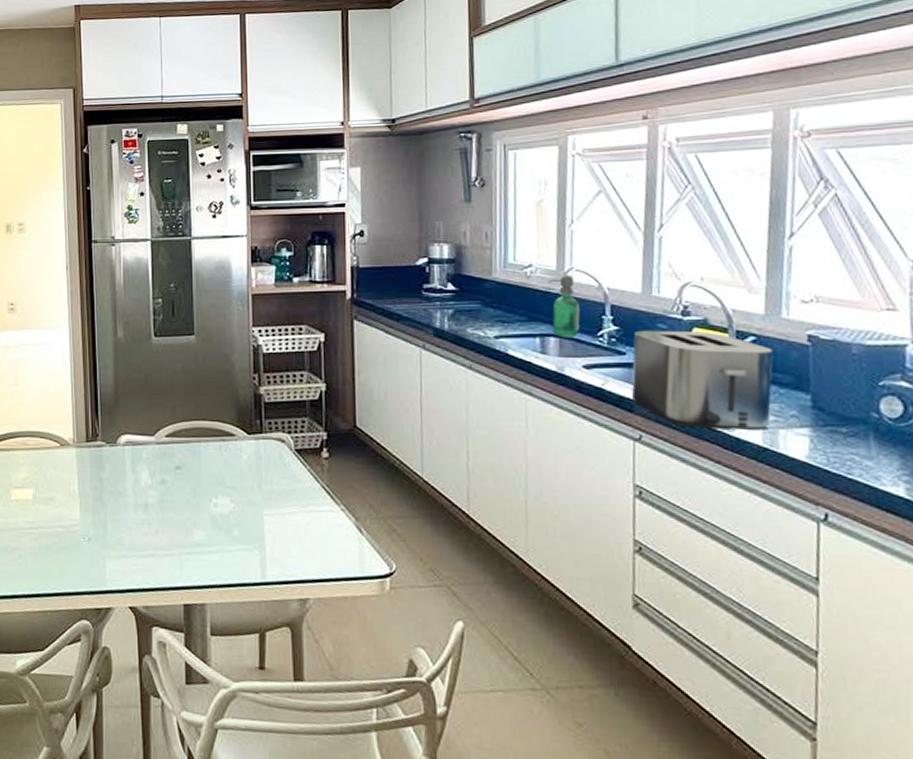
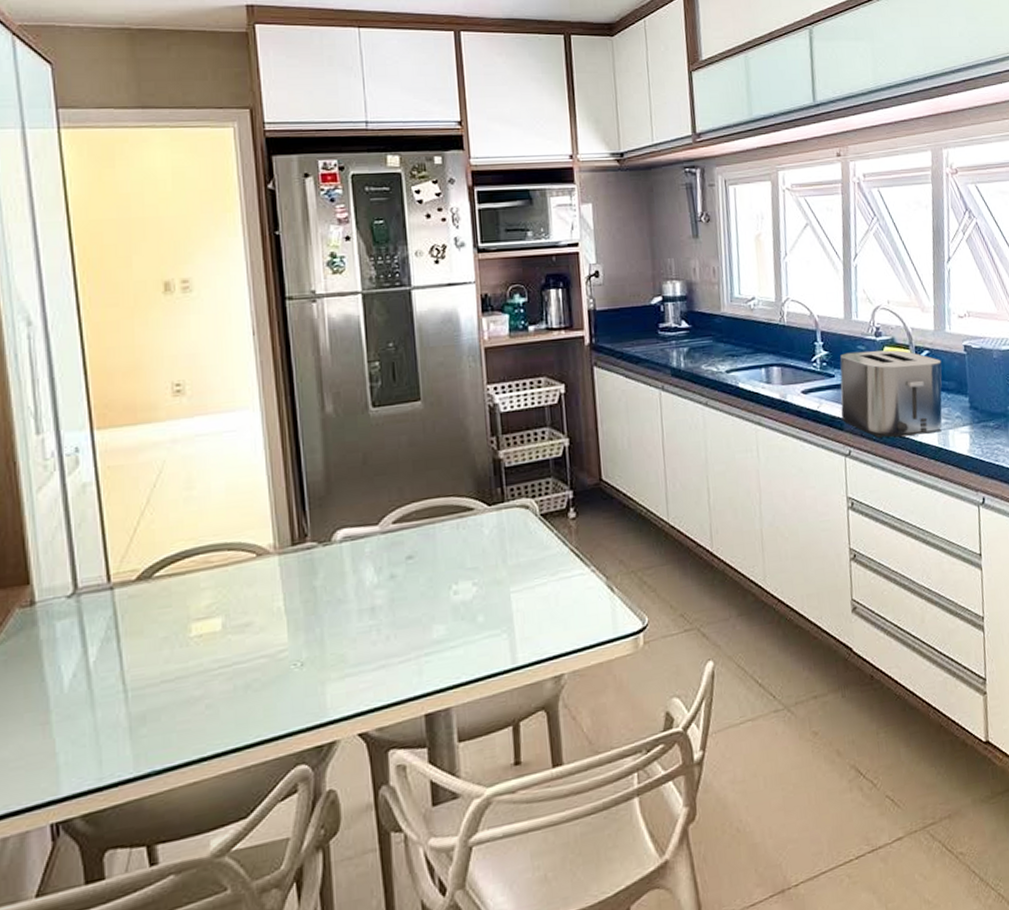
soap dispenser: present [548,274,580,338] -> none [769,305,797,367]

